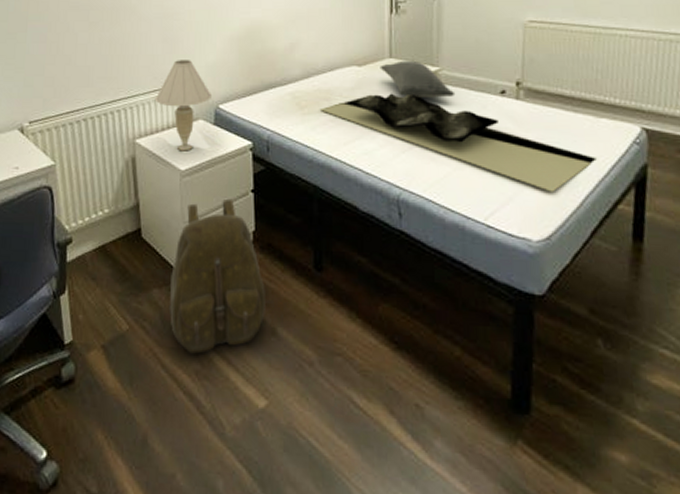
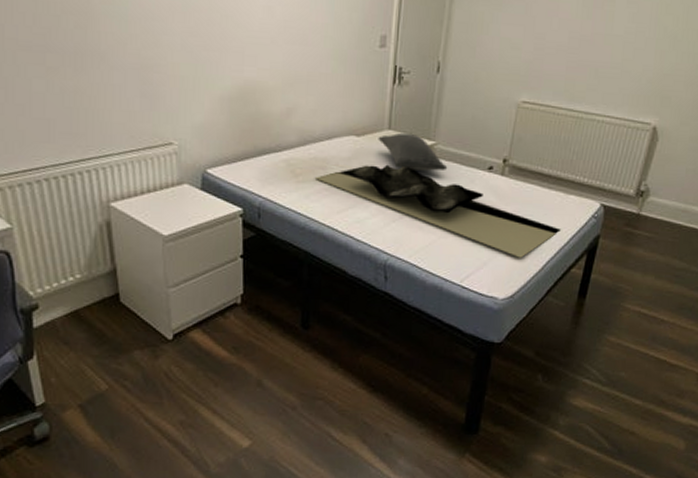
table lamp: present [154,60,213,151] -> none [132,118,200,217]
backpack: present [168,198,265,354] -> none [151,263,252,406]

